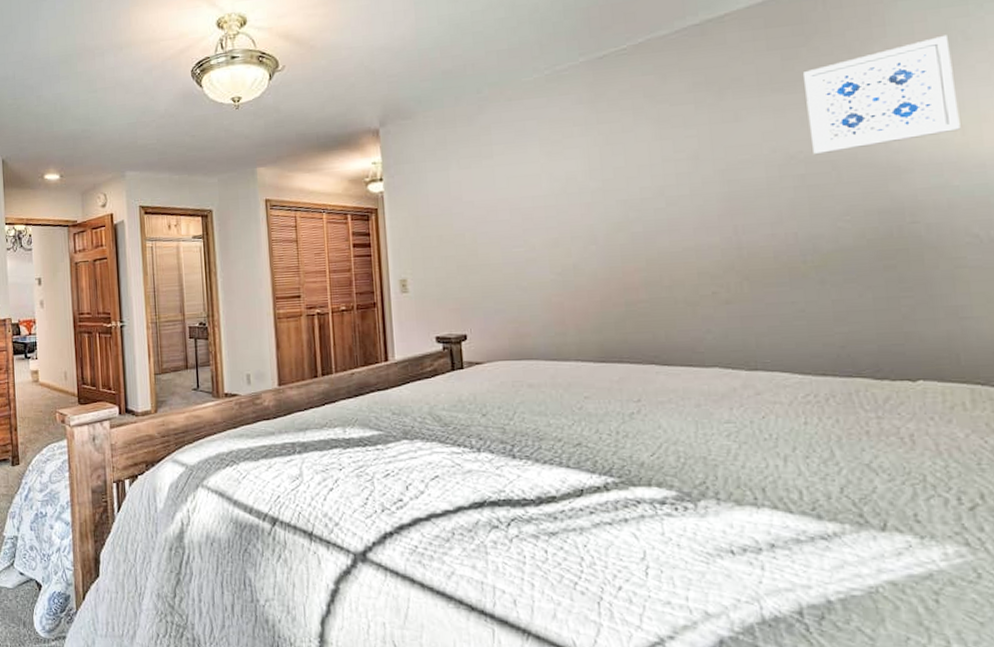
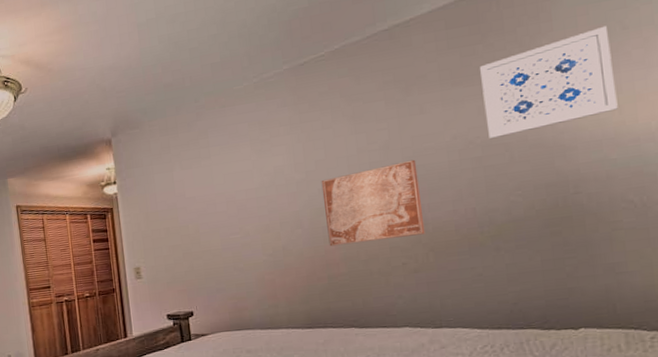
wall art: none [619,173,739,268] -> present [321,159,425,247]

